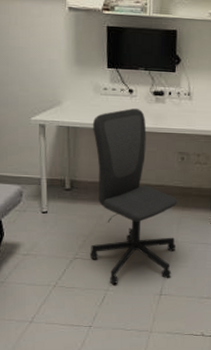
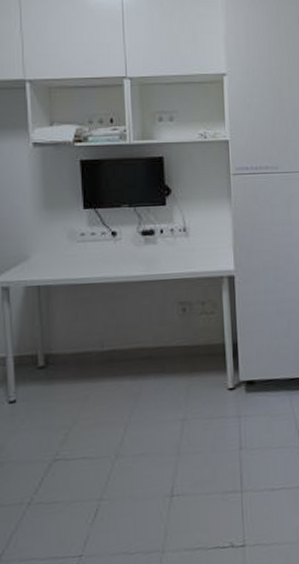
office chair: present [89,108,178,285] -> none [68,254,187,491]

